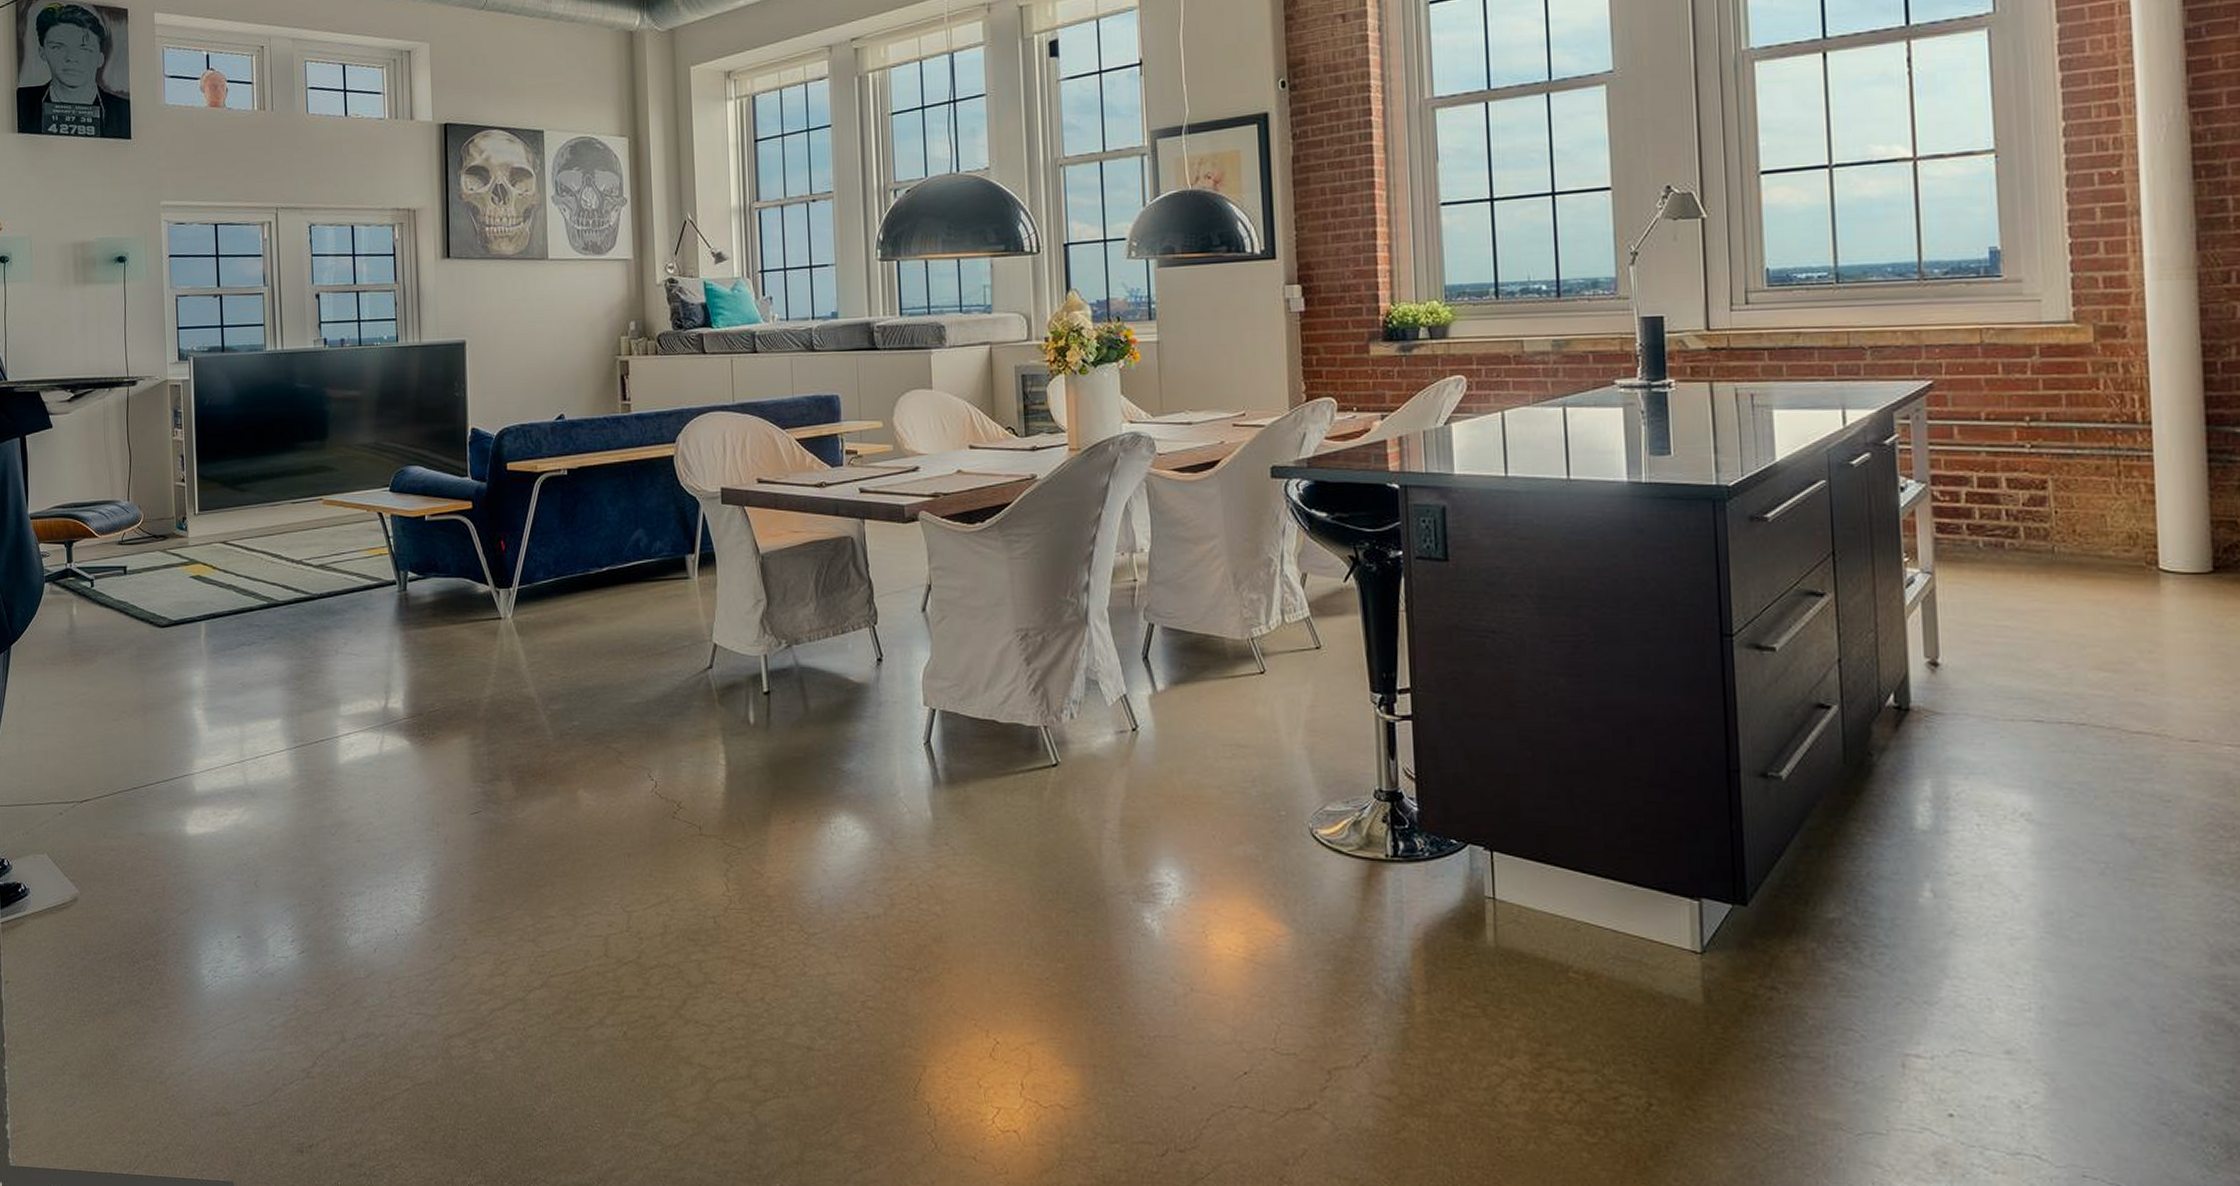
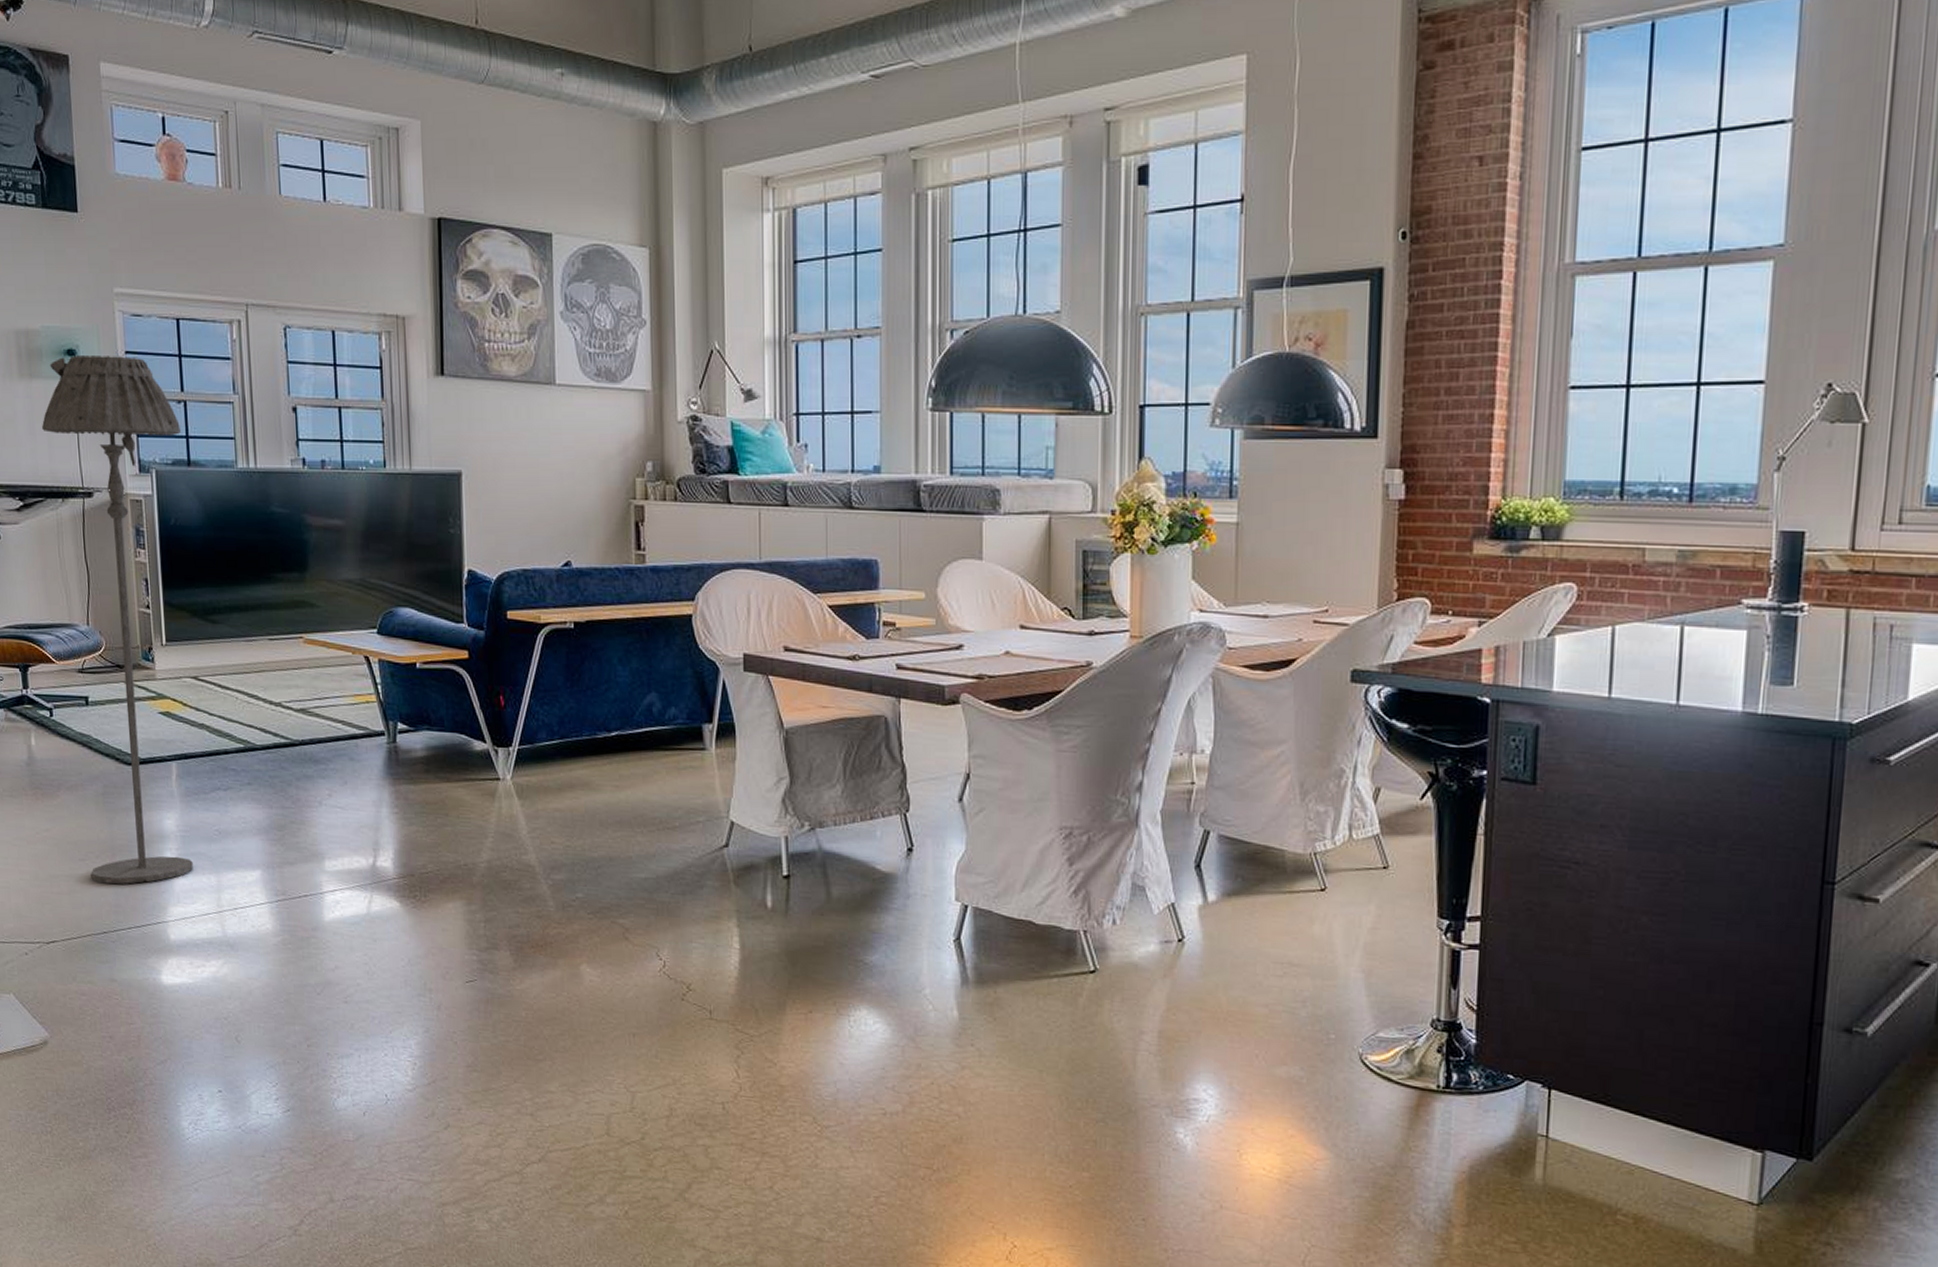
floor lamp: none [93,259,218,742] -> present [42,356,193,884]

